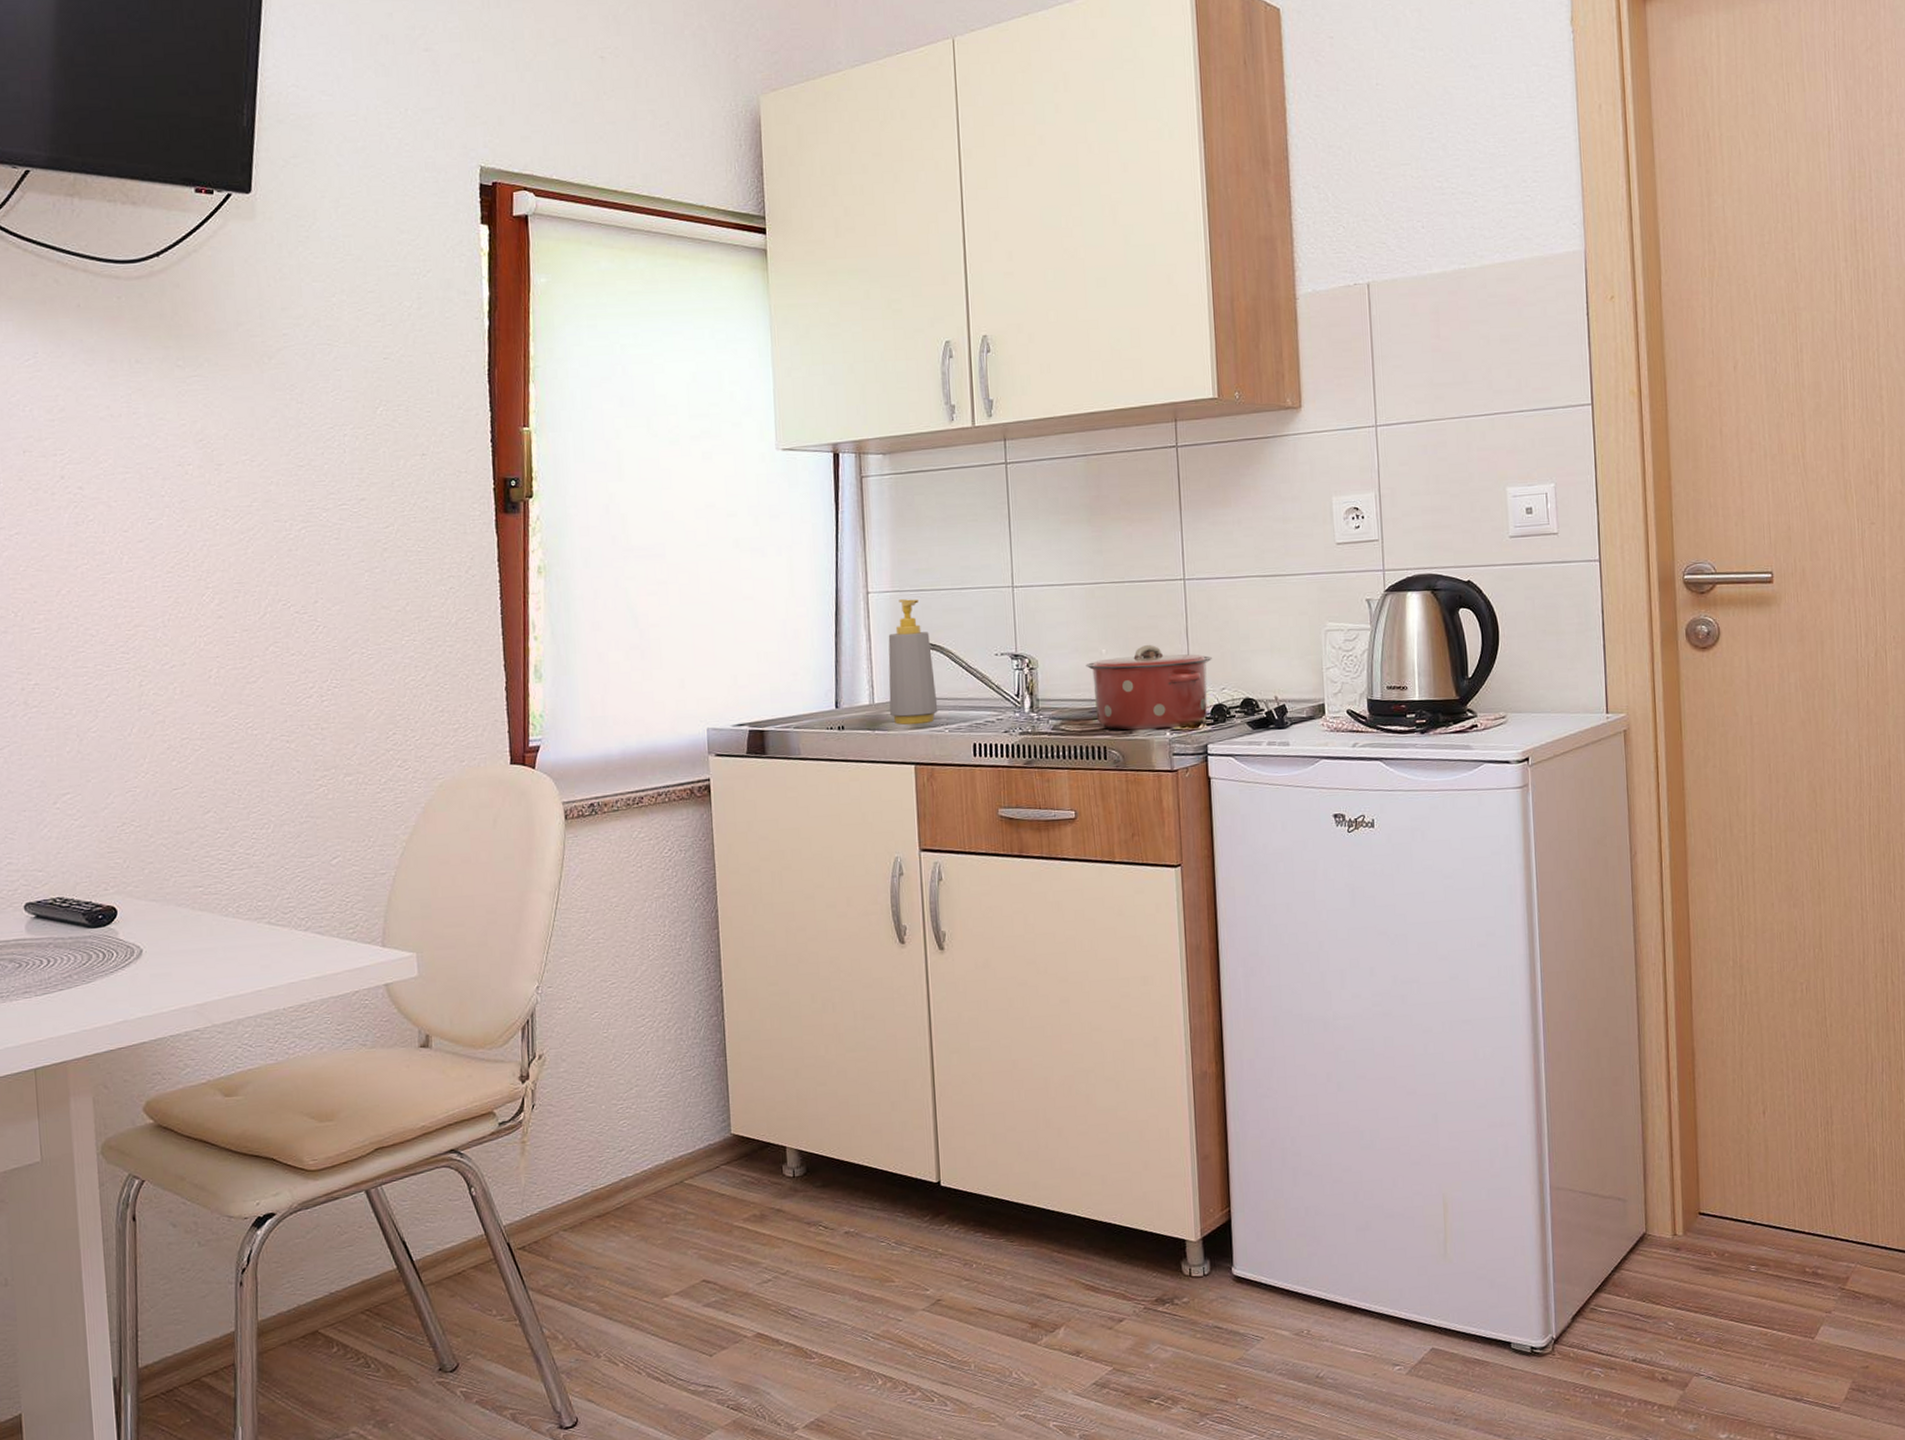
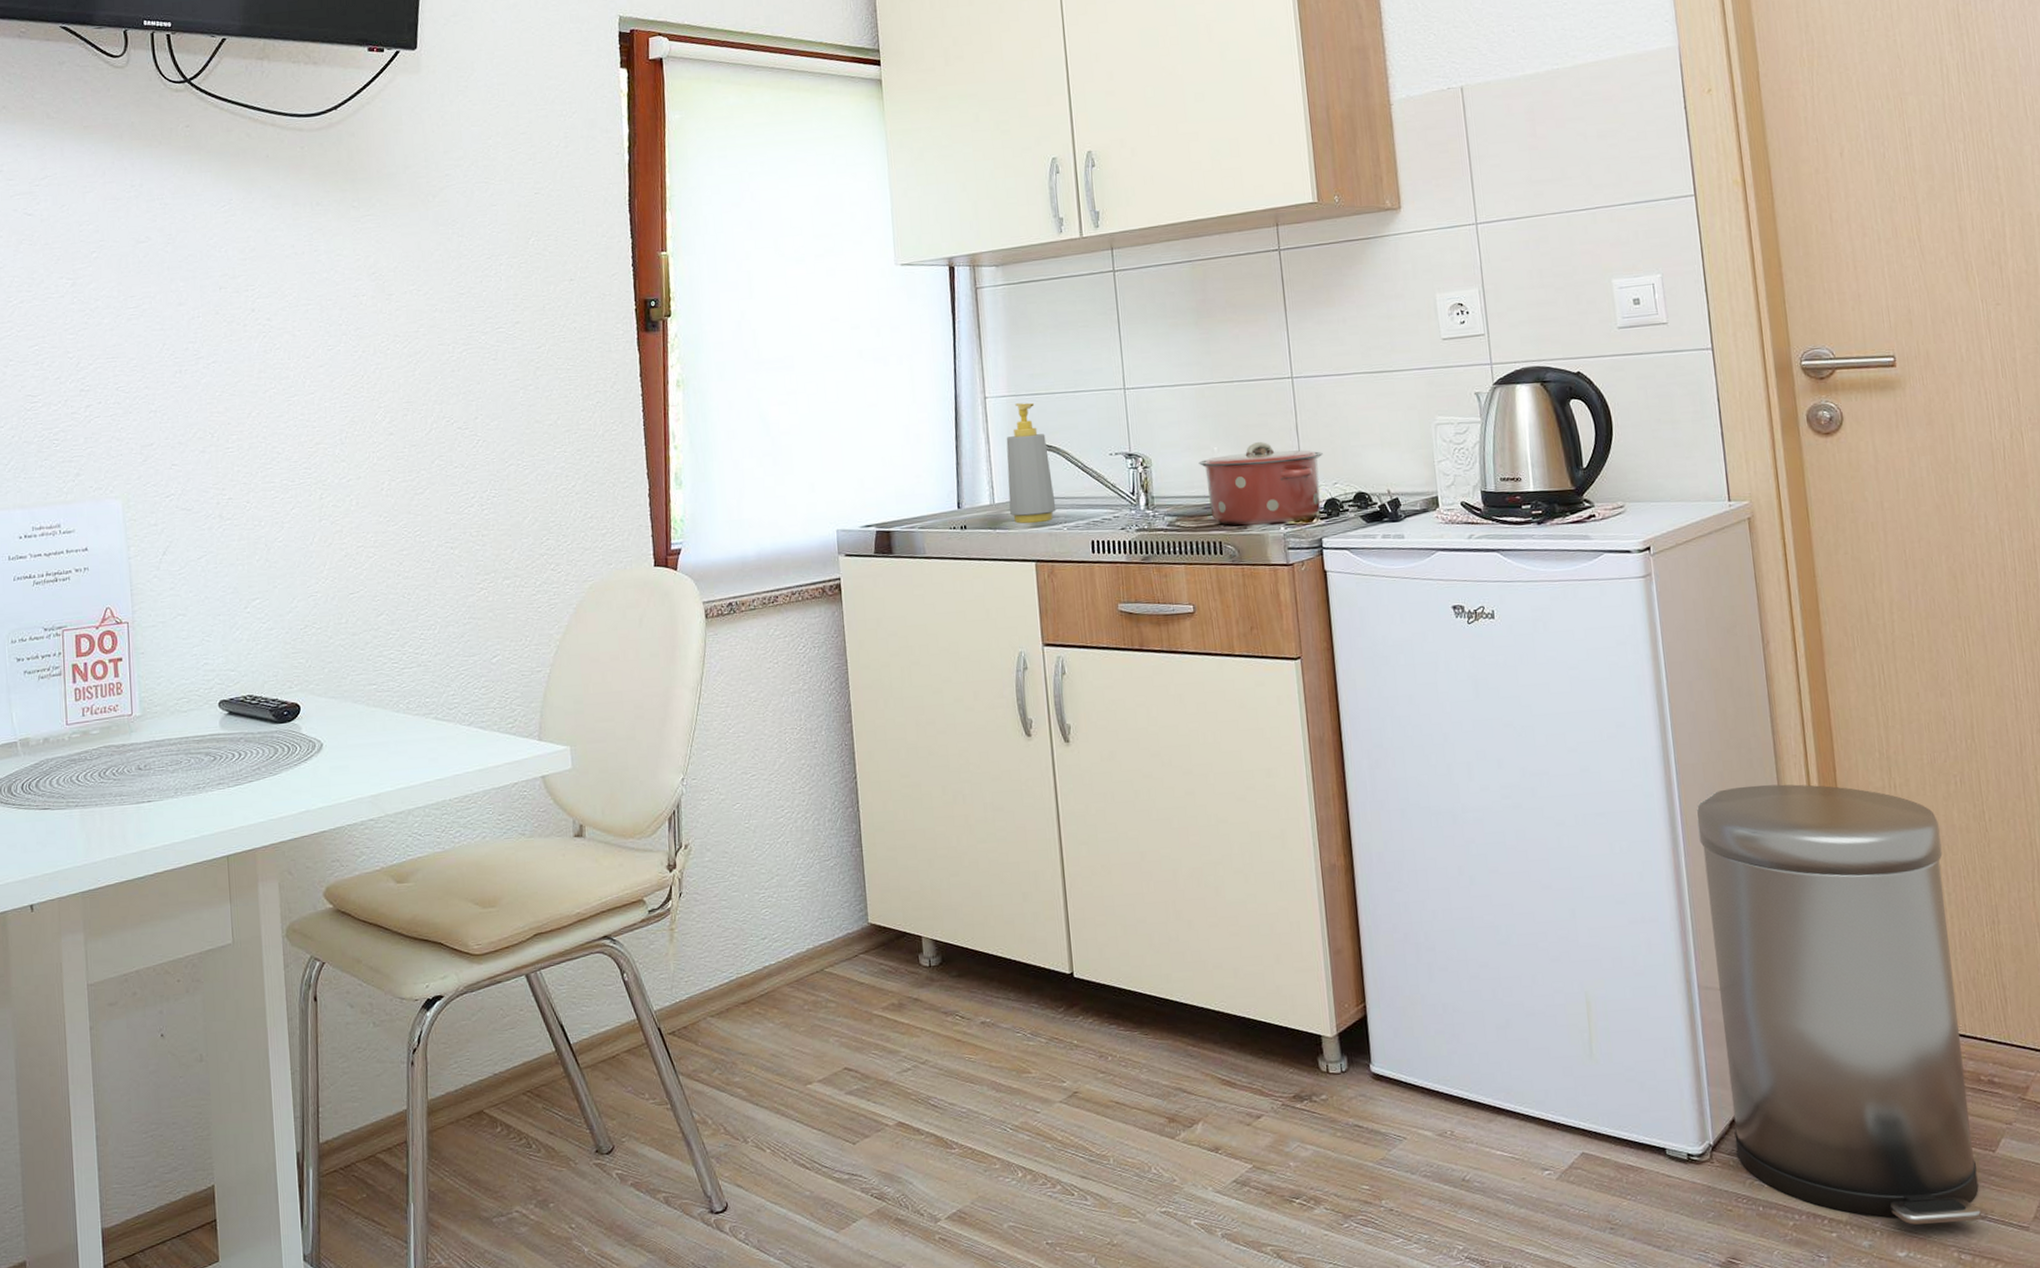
pedal bin: none [1558,991,1798,1409] -> present [1696,784,1982,1225]

